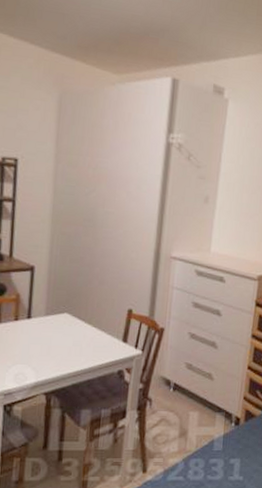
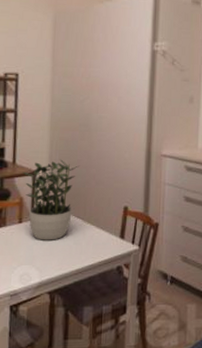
potted plant: none [19,255,82,340] -> present [22,159,79,240]

